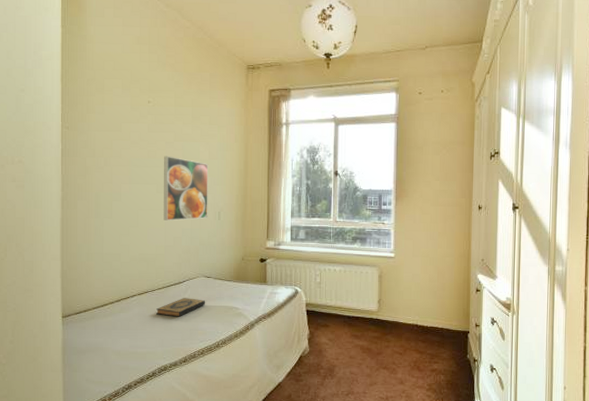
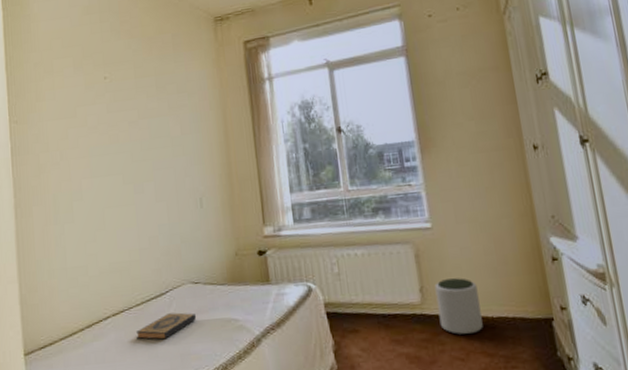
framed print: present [164,156,209,221] -> none [128,138,188,217]
plant pot: none [389,296,420,337] -> present [434,278,483,335]

